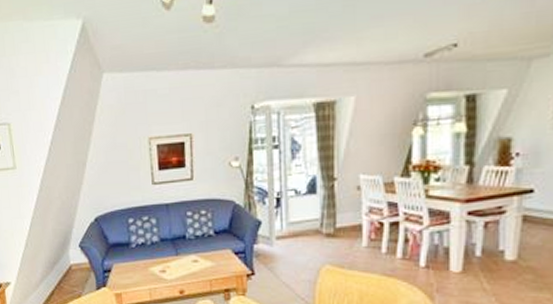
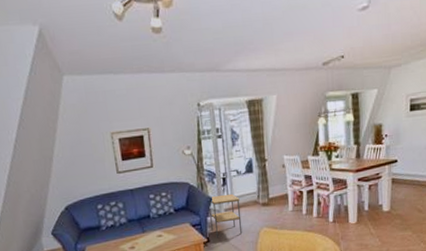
side table: none [257,218,298,270] -> present [209,193,243,237]

